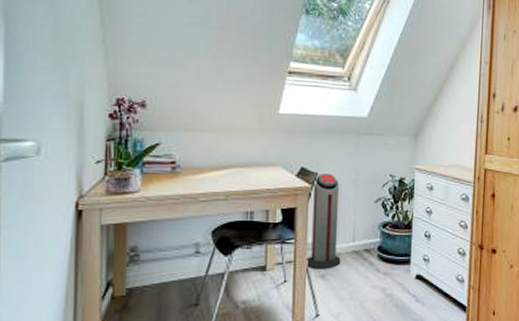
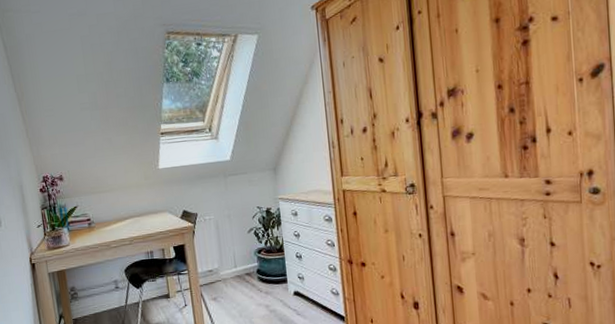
air purifier: present [305,173,341,270] -> none [196,213,228,294]

